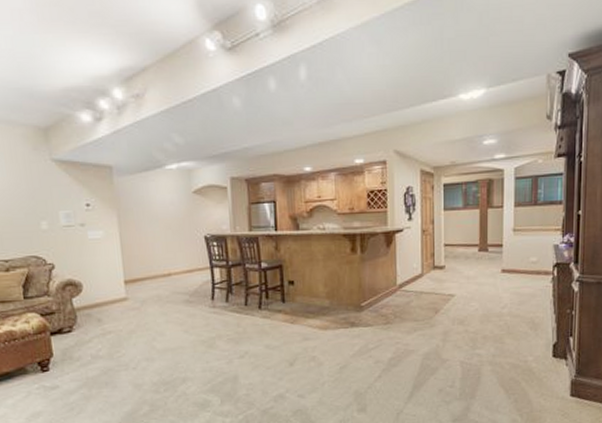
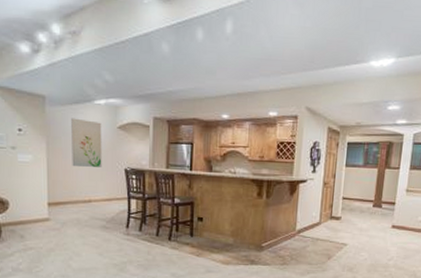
wall art: none [142,186,179,238] -> present [71,118,102,167]

